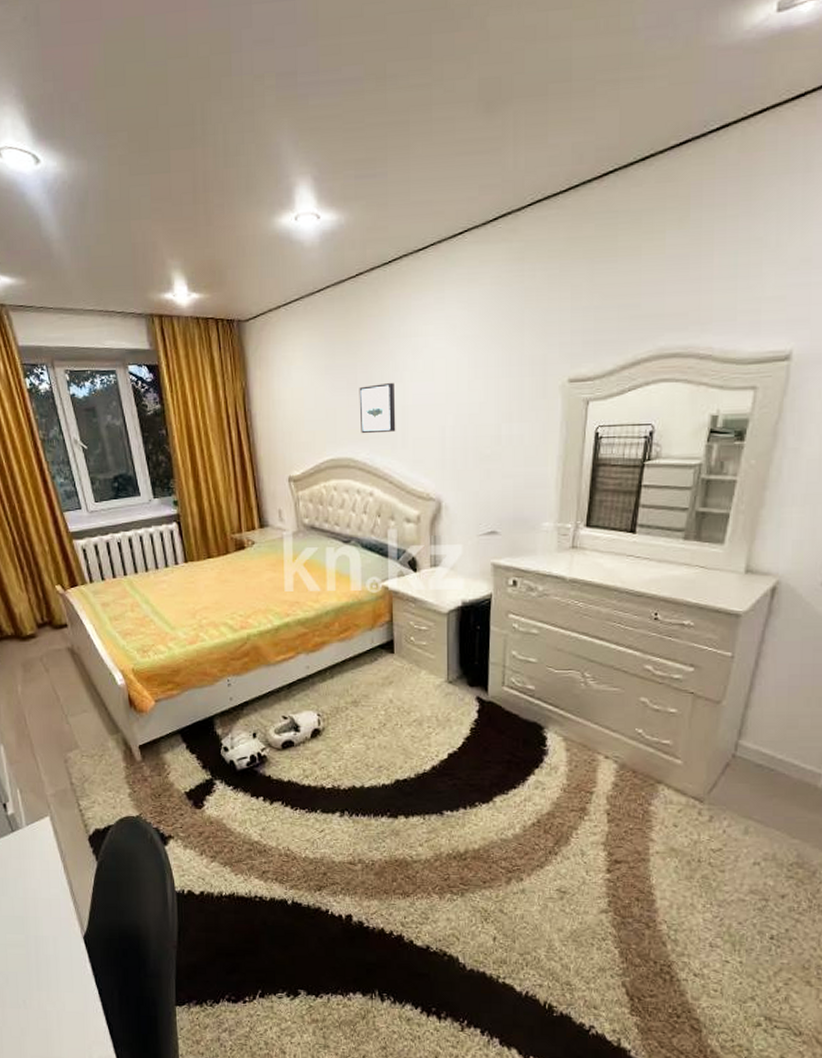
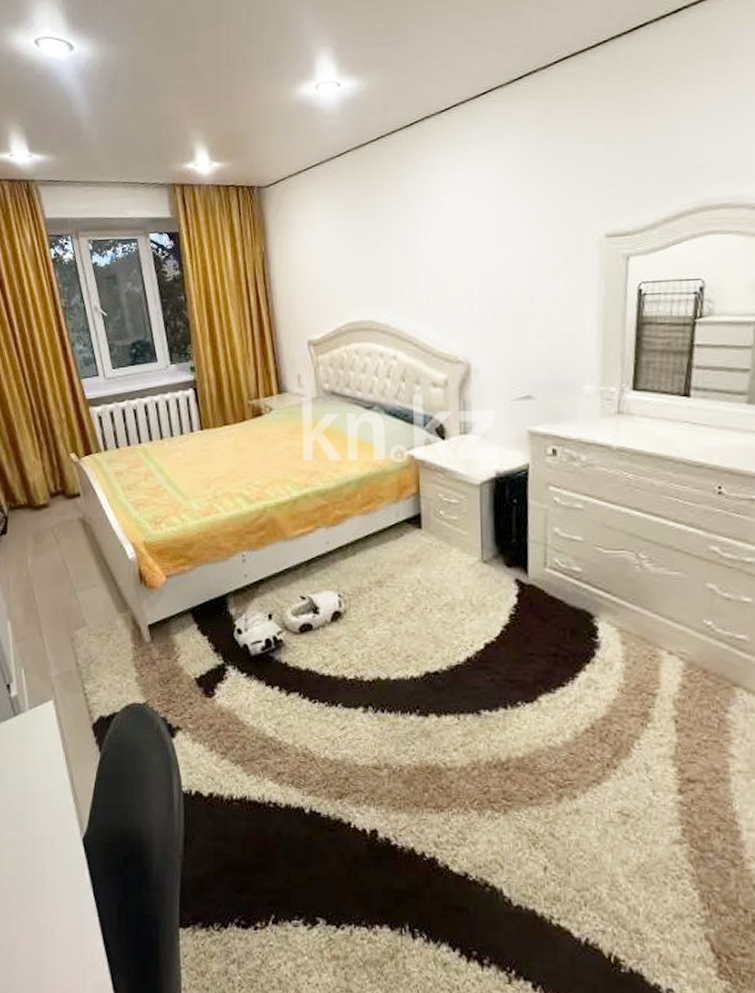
wall art: present [359,382,396,434] -> none [381,242,420,296]

